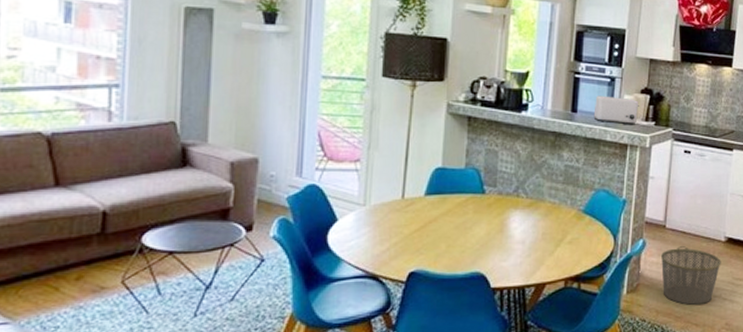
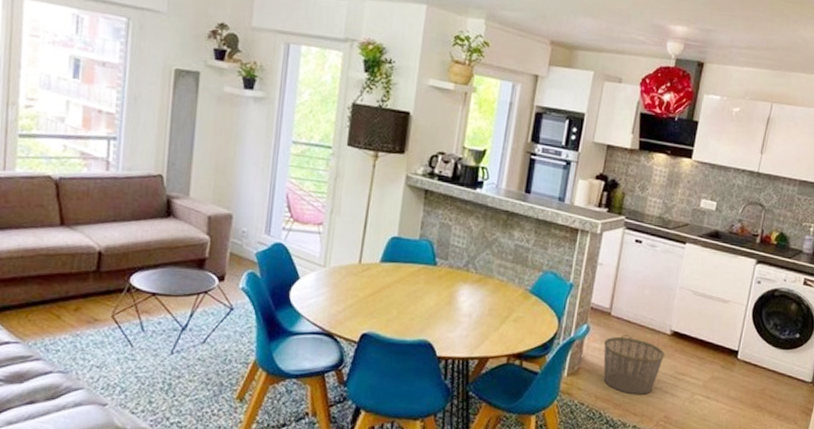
toaster: present [593,95,639,125] -> none [546,178,593,210]

